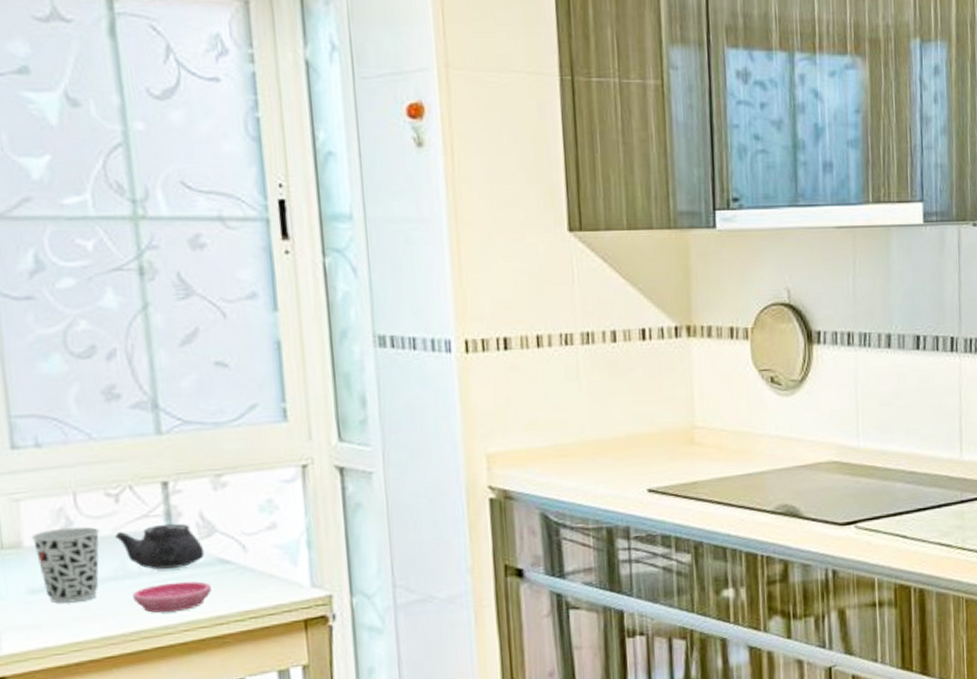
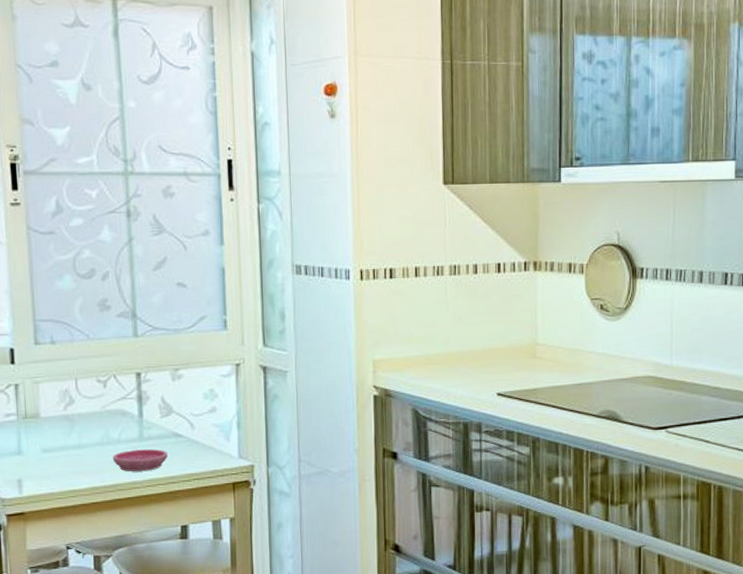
cup: present [31,526,100,603] -> none [45,404,93,461]
teapot: present [115,523,205,570] -> none [102,404,164,439]

